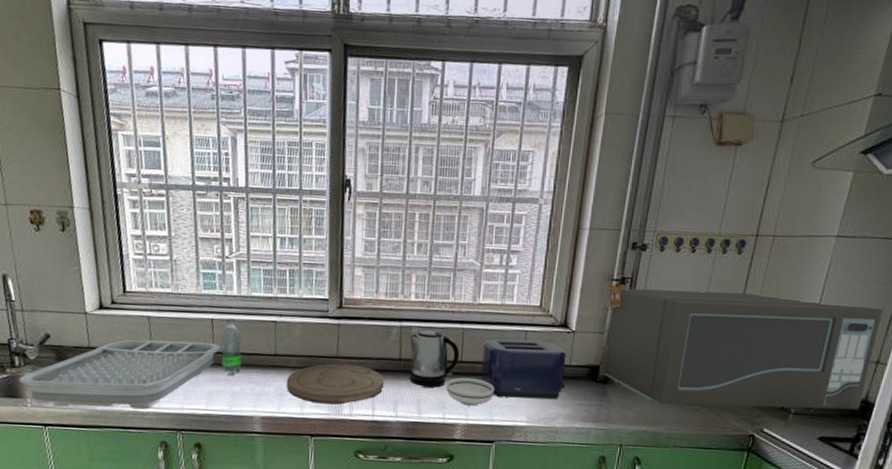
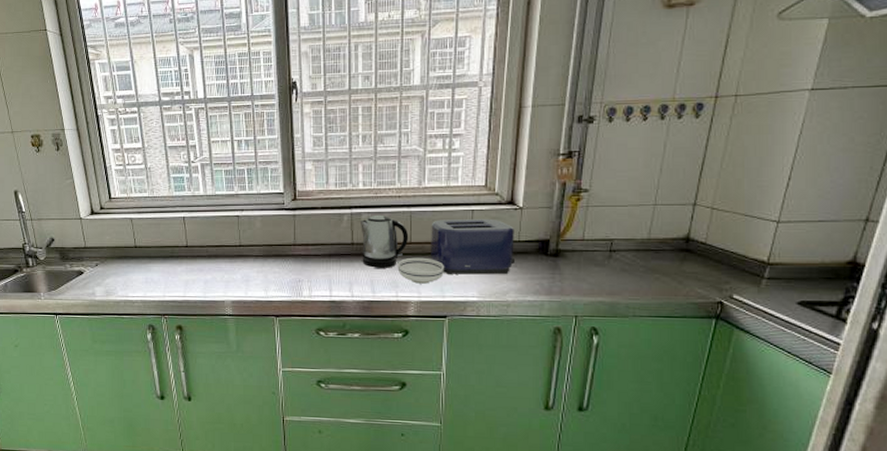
dish rack: present [19,339,220,410] -> none [34,238,192,299]
bottle: present [221,318,242,376] -> none [192,215,212,267]
cutting board: present [286,363,385,405] -> none [251,251,339,288]
microwave: present [603,288,883,410] -> none [554,157,871,275]

